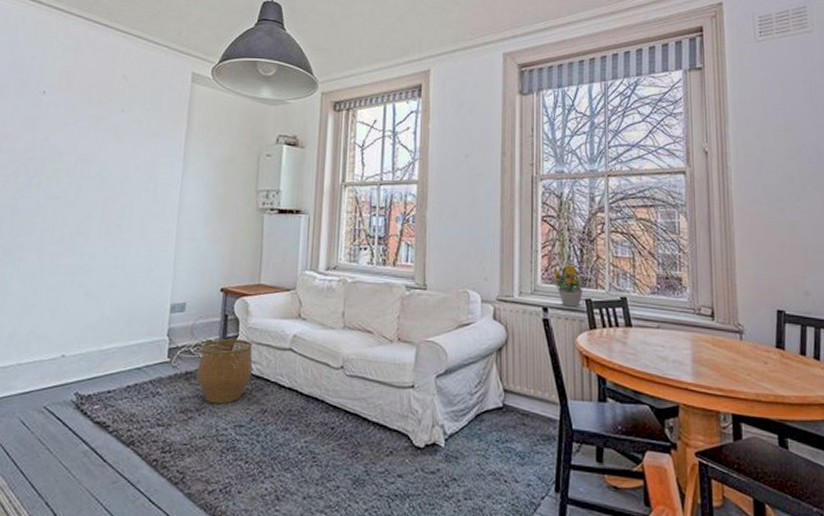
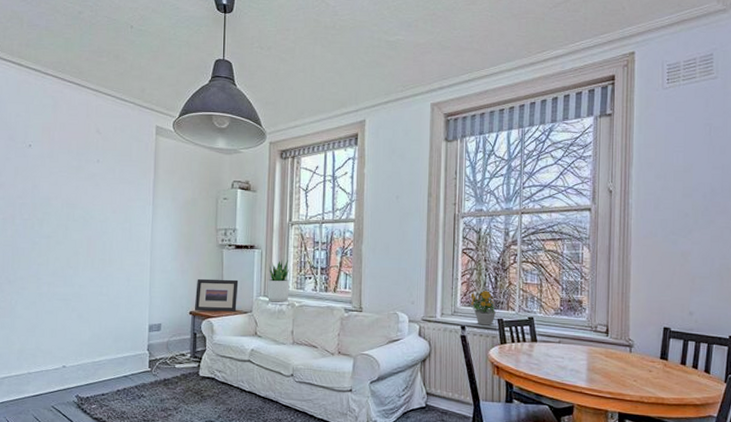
basket: present [196,338,253,404] -> none [173,352,219,404]
picture frame: none [226,248,281,290] -> present [194,278,239,312]
planter: none [314,226,342,278] -> present [267,259,290,303]

